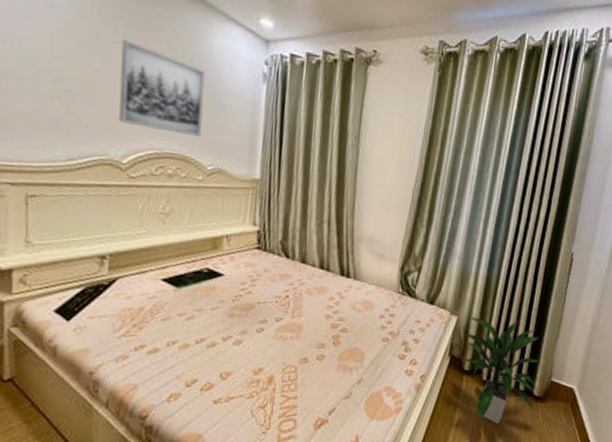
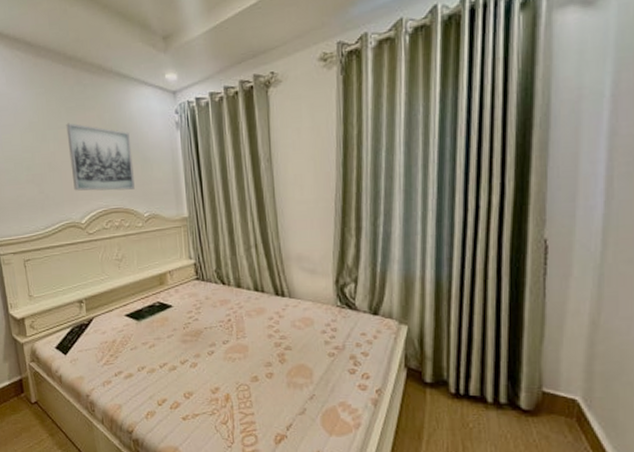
indoor plant: present [461,315,541,425] -> none [416,323,527,442]

